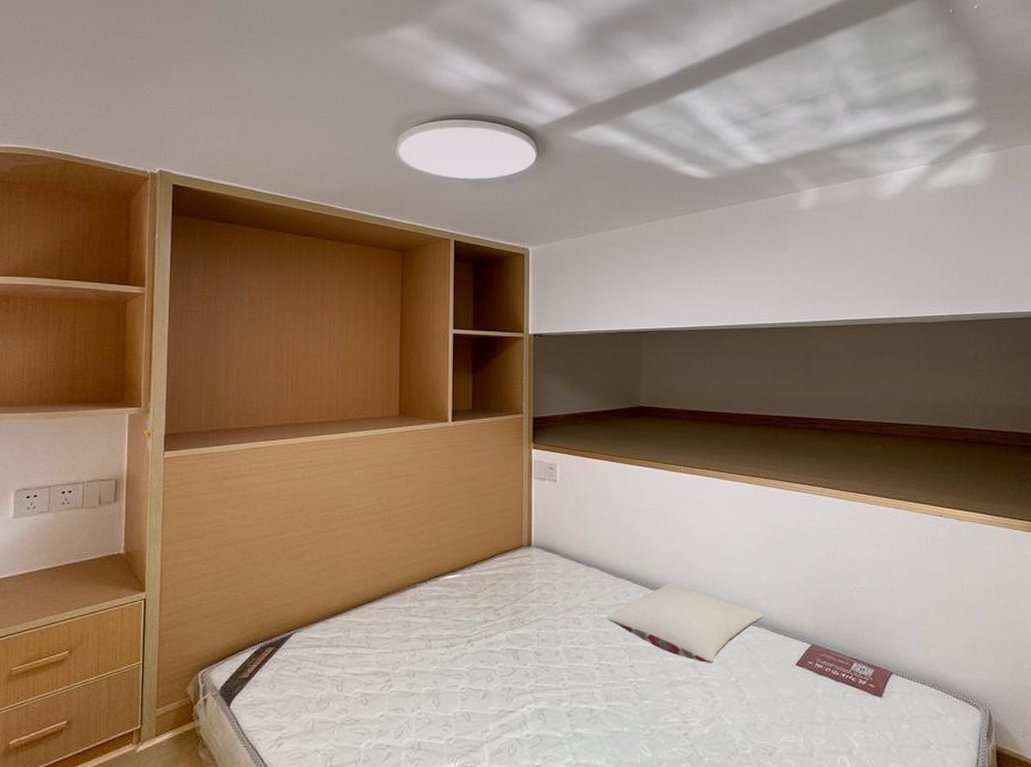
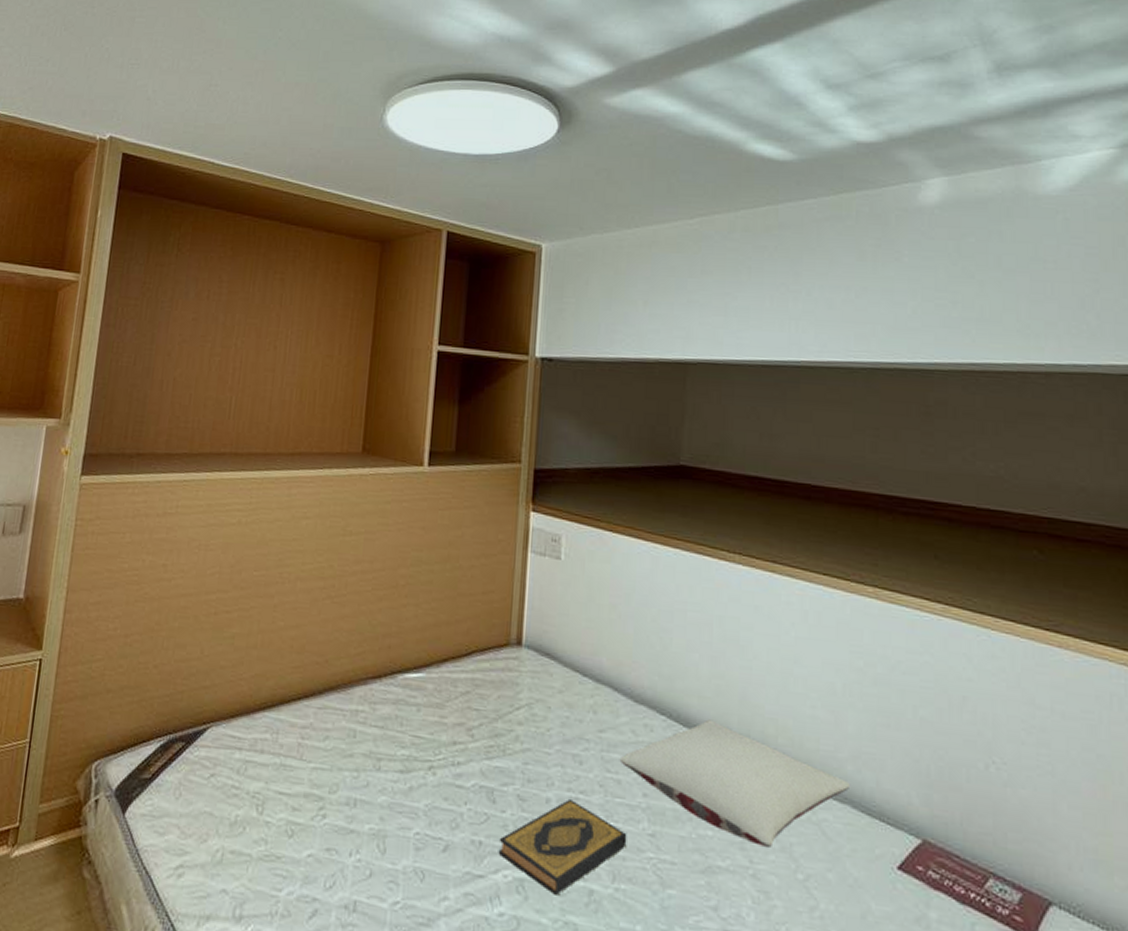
hardback book: none [523,649,615,716] -> present [498,798,627,895]

